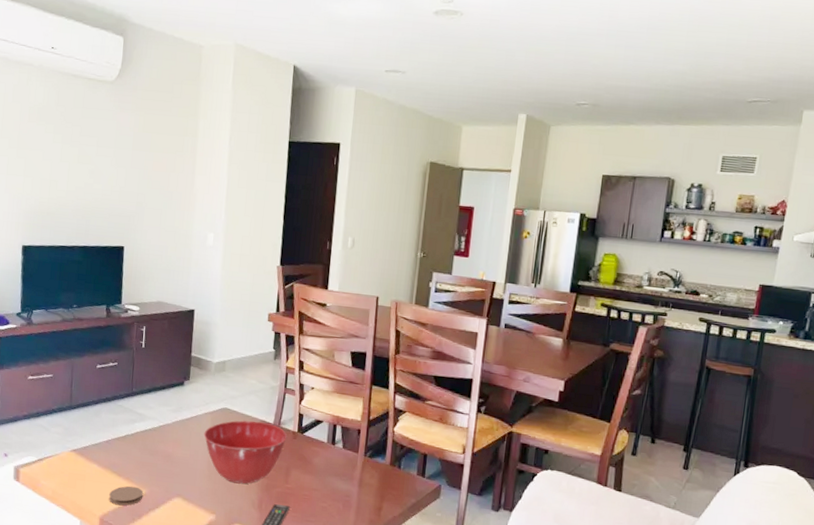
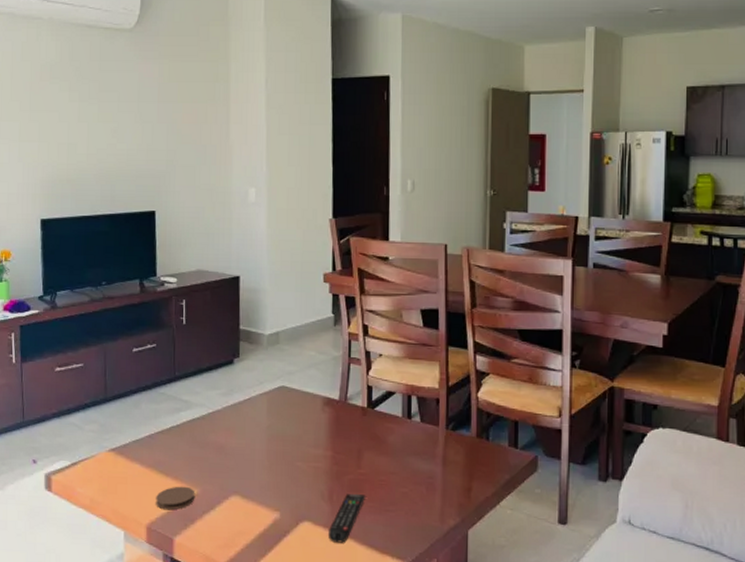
mixing bowl: present [204,420,288,484] -> none [260,398,356,474]

